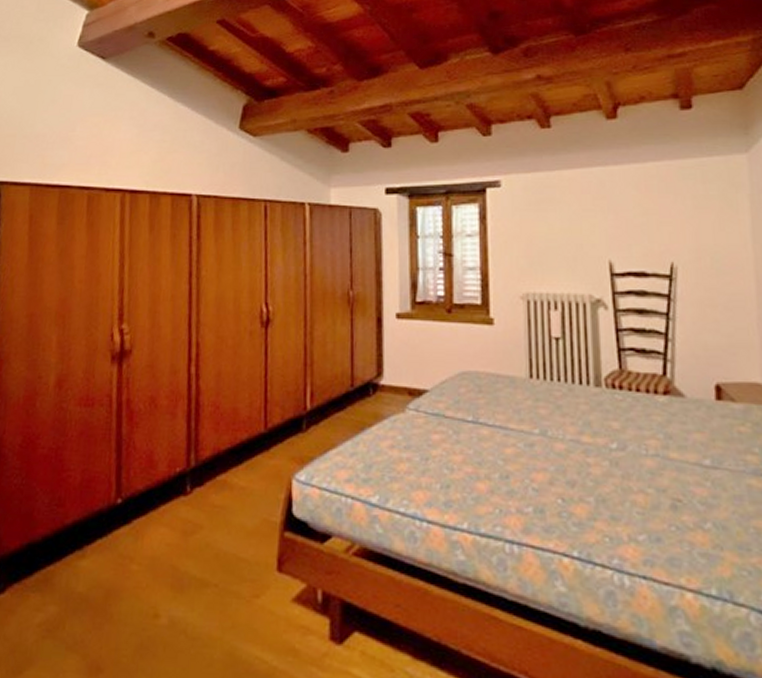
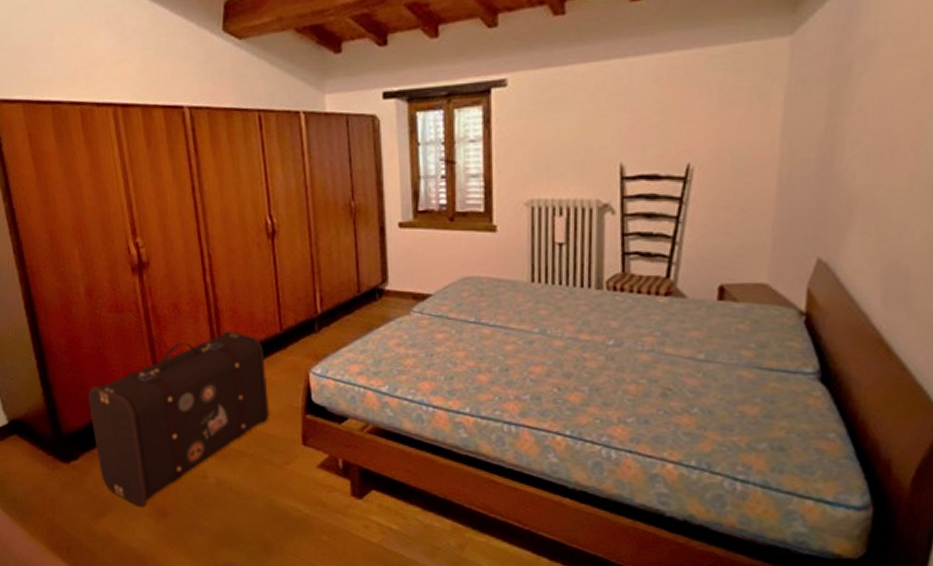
suitcase: none [27,429,244,660] -> present [88,331,270,507]

